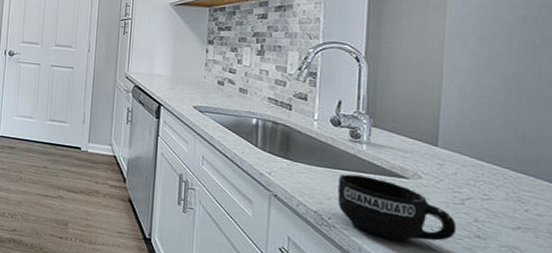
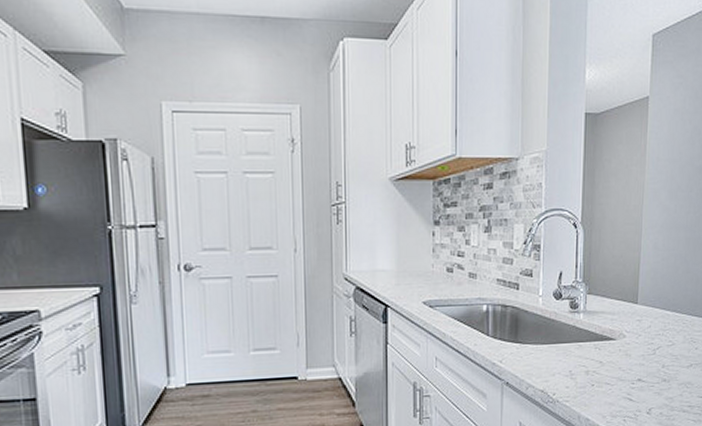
mug: present [337,174,457,242] -> none [560,345,650,402]

